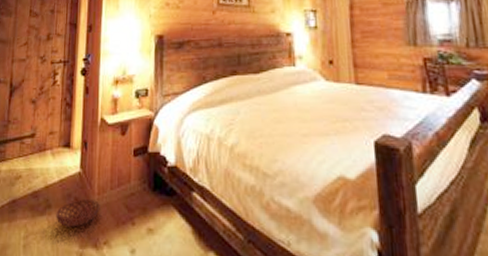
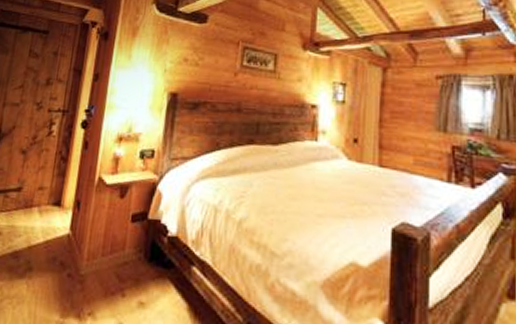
basket: present [56,199,100,228] -> none [36,264,89,295]

